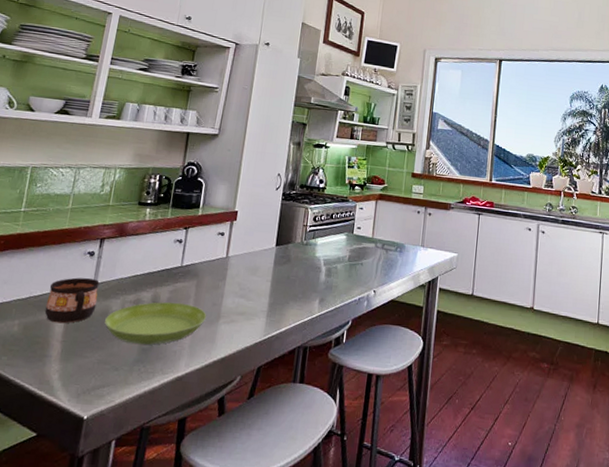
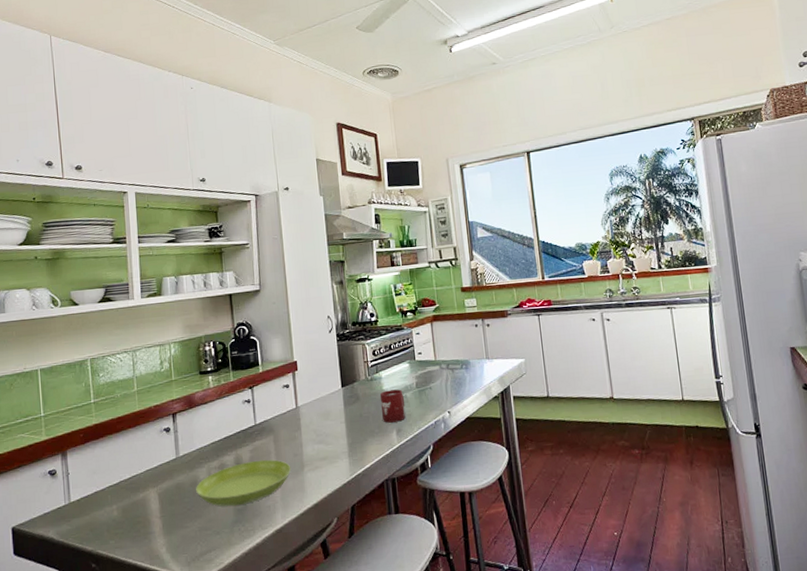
cup: present [44,277,100,324] -> none [136,453,185,501]
cup: none [308,257,335,291] -> present [379,389,406,423]

